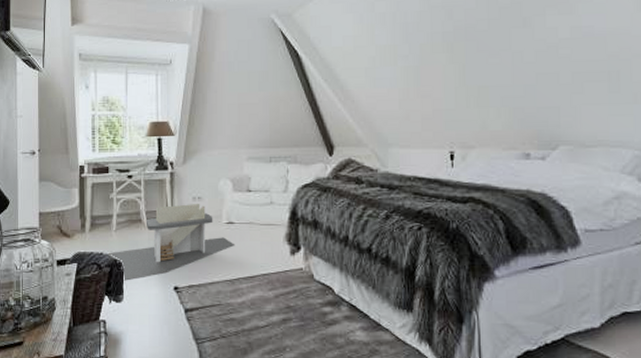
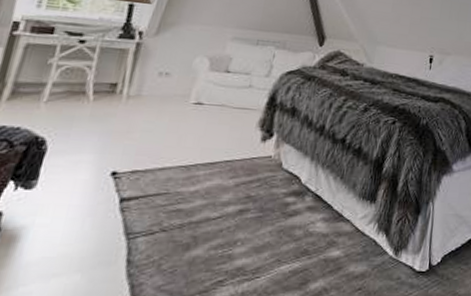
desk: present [107,204,235,281] -> none [26,79,200,163]

